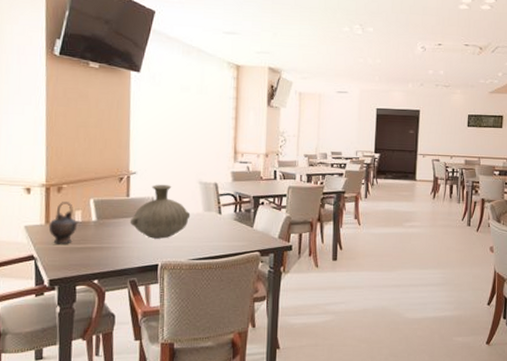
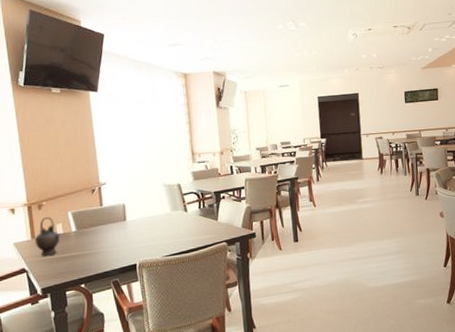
vase: present [129,185,191,239] -> none [106,191,160,241]

